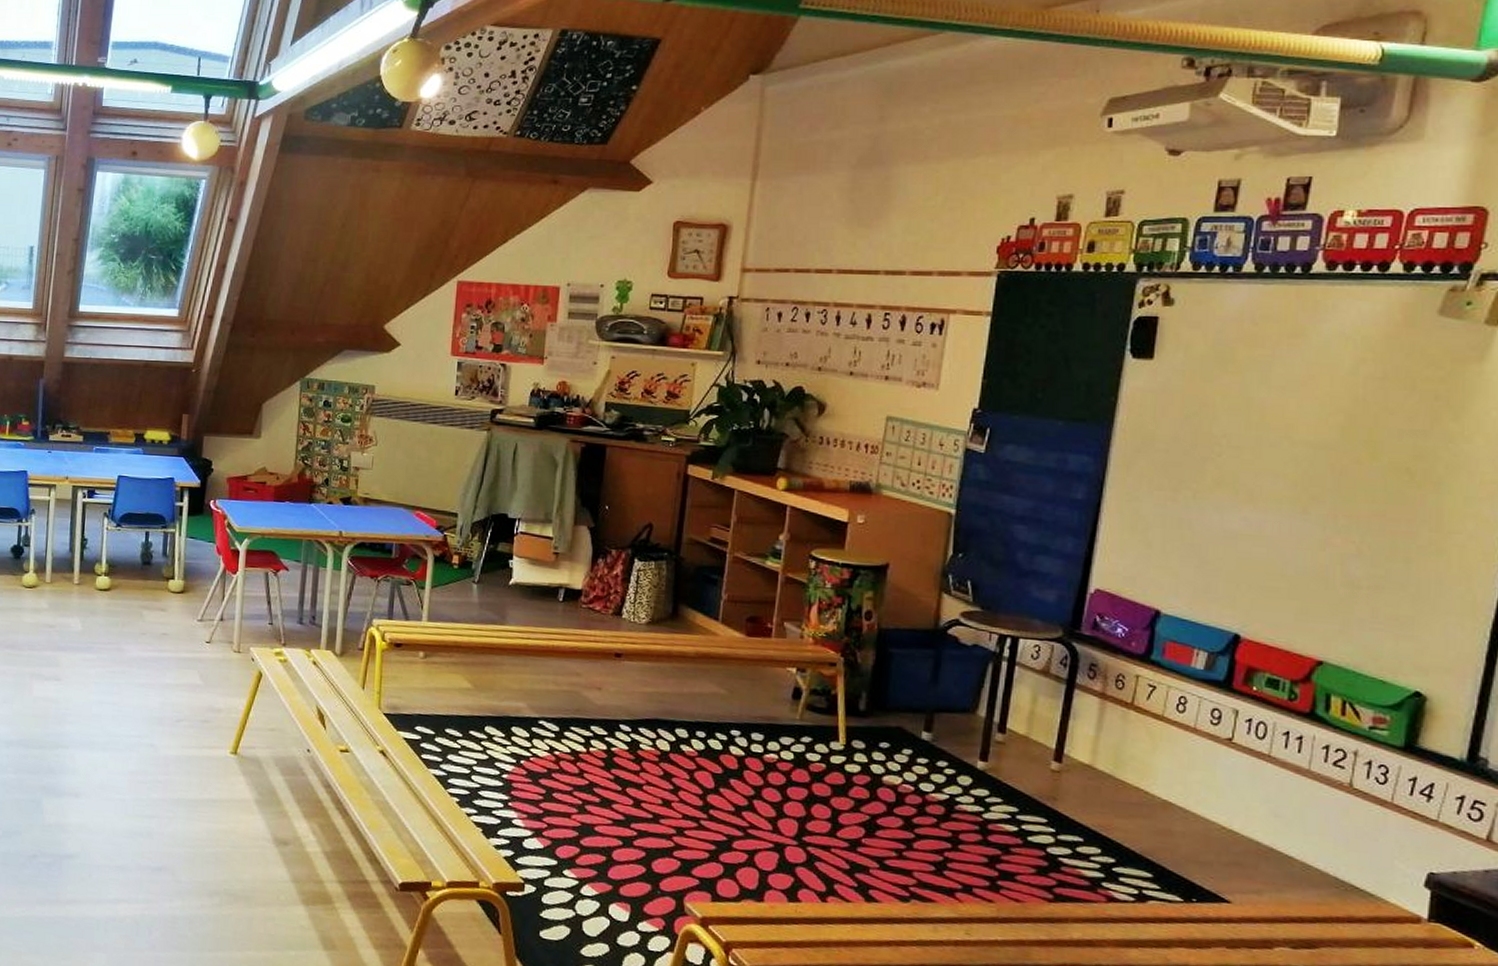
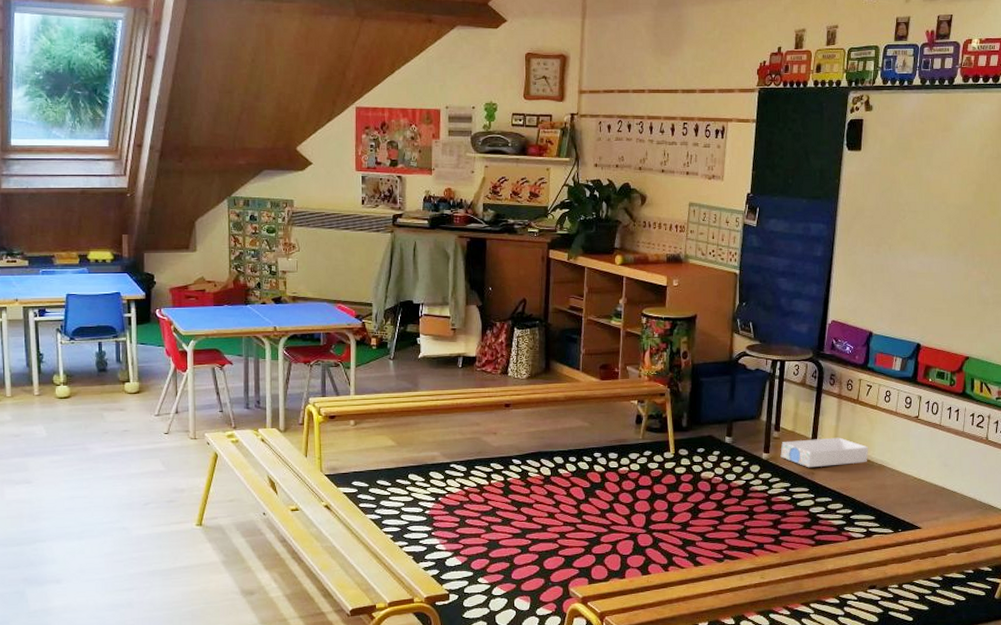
toy box: none [1005,749,1148,795] -> present [780,437,869,468]

